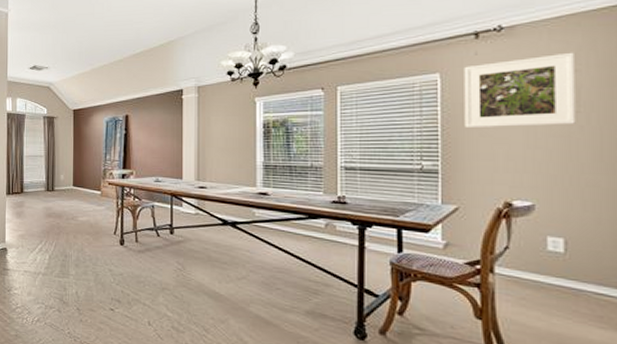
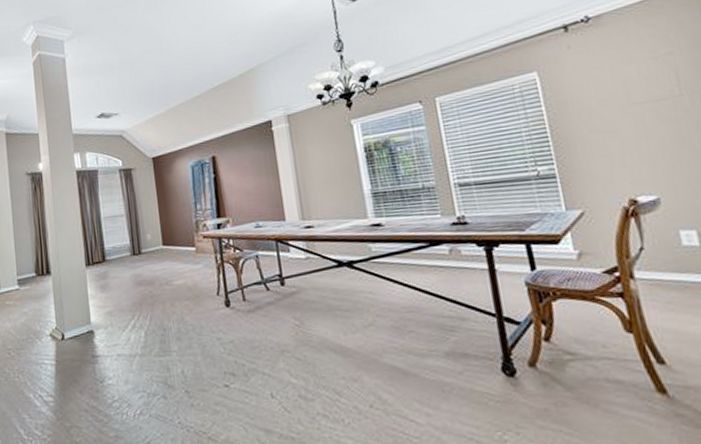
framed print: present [464,52,576,127] -> none [559,35,681,125]

